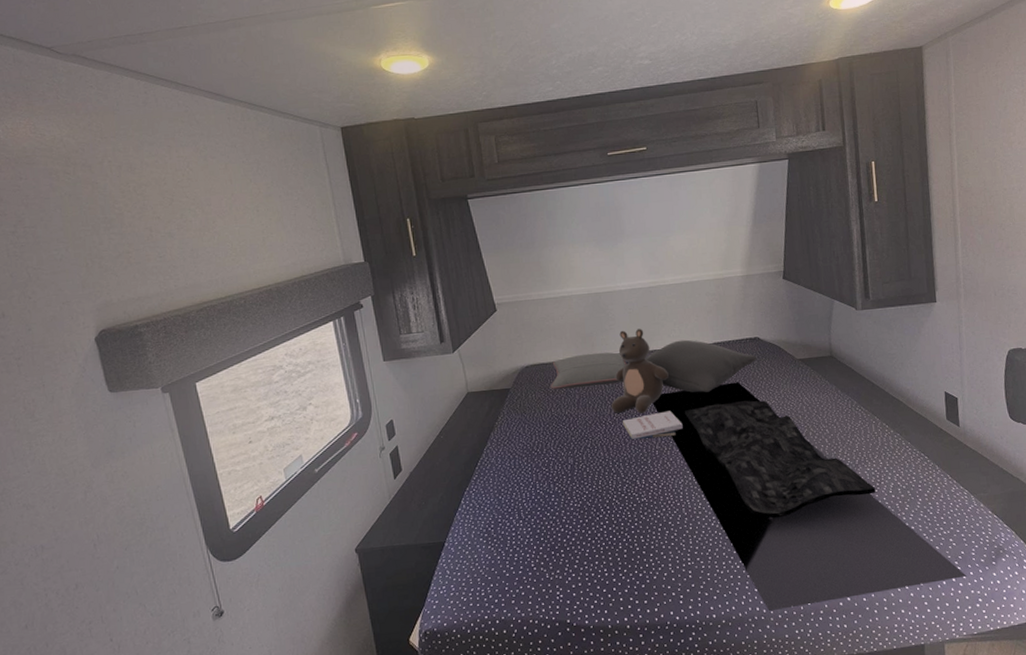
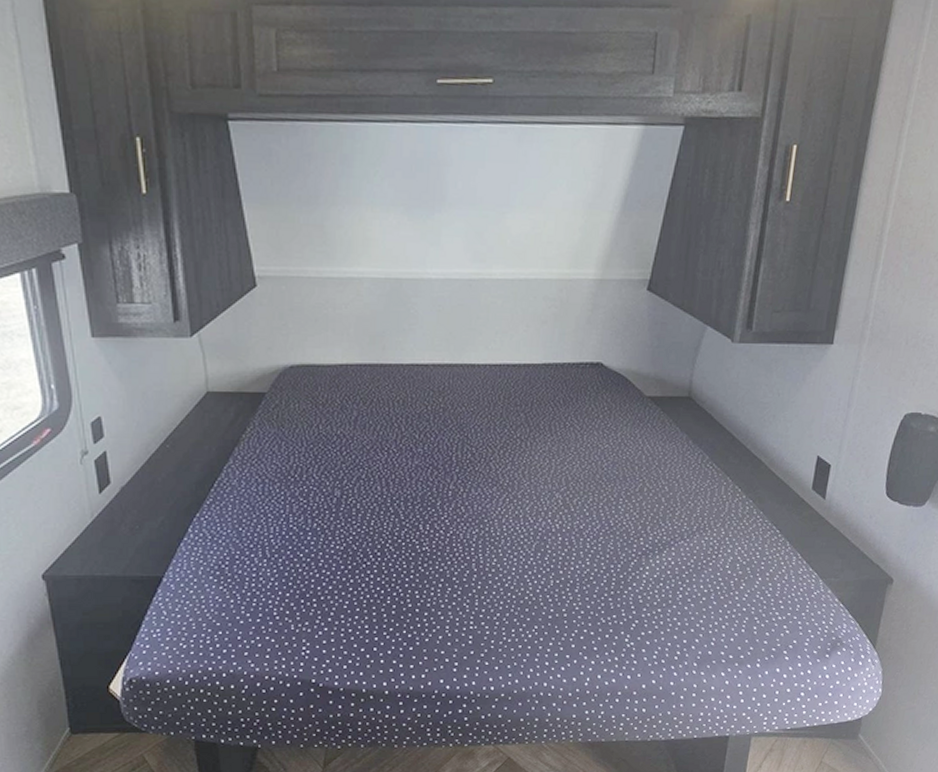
pillow: present [550,352,627,390] -> none [320,358,426,402]
teddy bear: present [610,329,669,414] -> none [397,333,479,443]
books: present [622,410,683,440] -> none [410,443,488,476]
pillow: present [645,339,757,393] -> none [451,355,596,425]
throw blanket: present [652,382,967,612] -> none [452,416,794,689]

